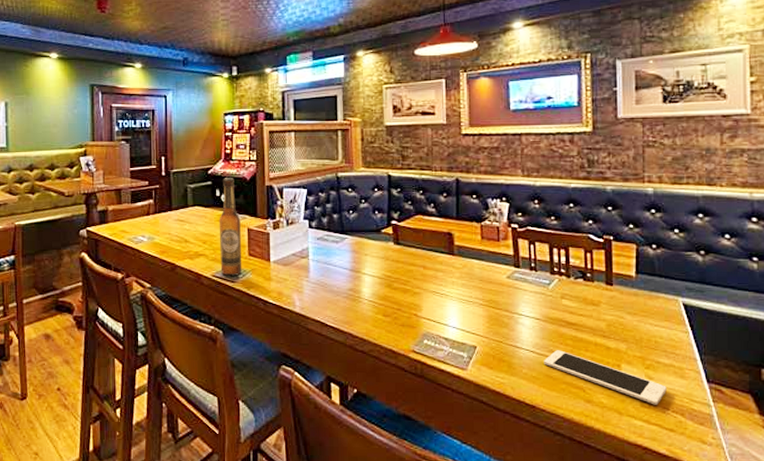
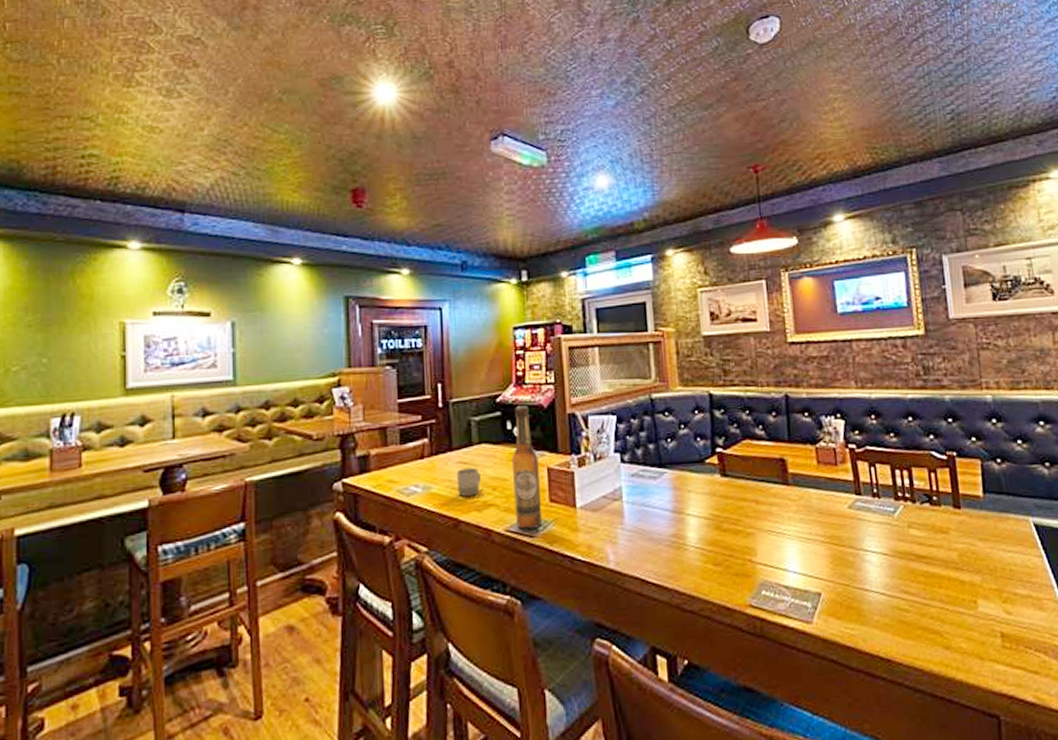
cup: none [175,225,194,247] -> present [457,468,481,496]
cell phone: present [544,350,667,405] -> none [896,589,1027,645]

